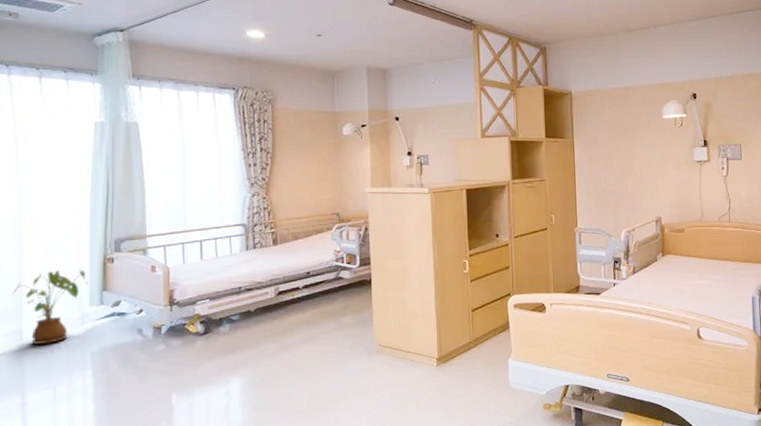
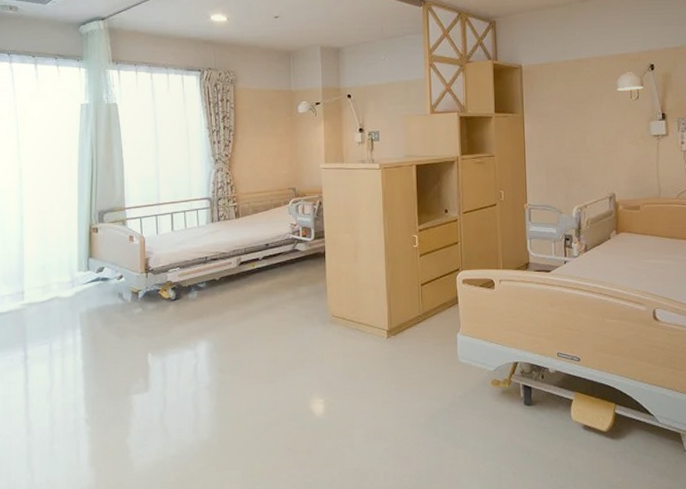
house plant: present [11,268,88,345] -> none [15,237,77,304]

